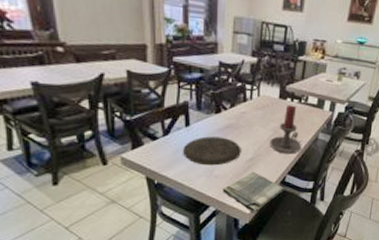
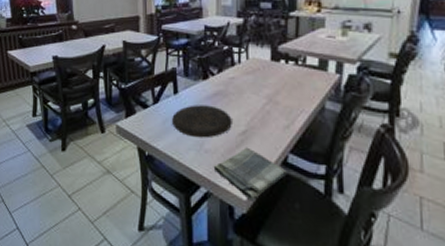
candle holder: present [270,105,302,154] -> none [264,67,305,128]

